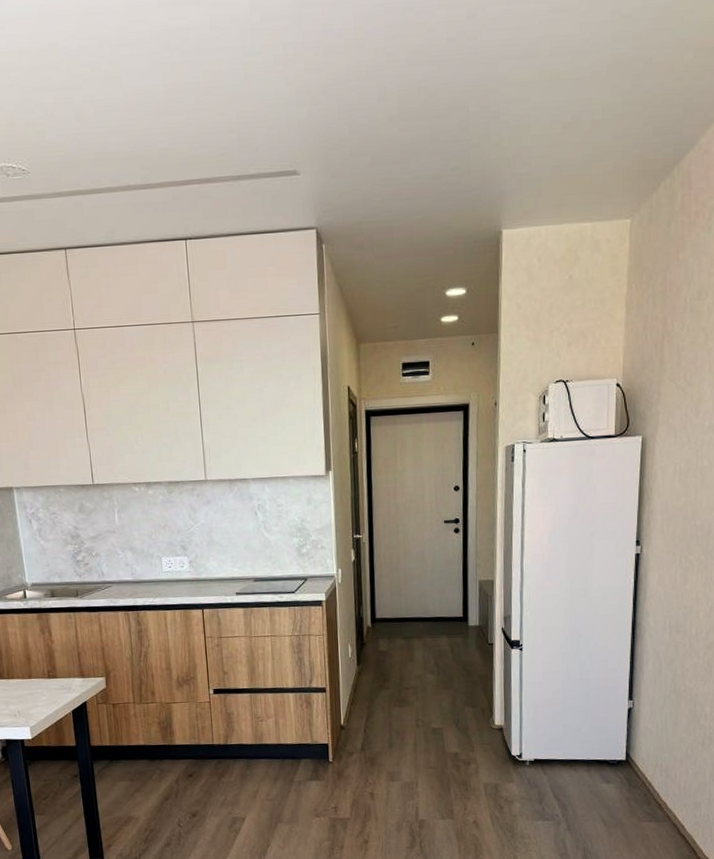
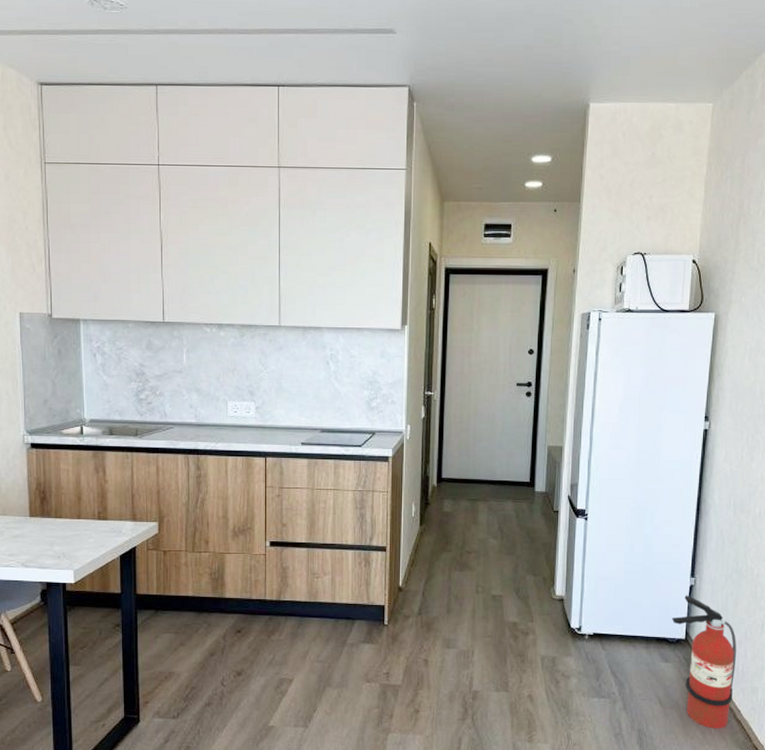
fire extinguisher: none [611,717,678,844] -> present [671,595,737,729]

